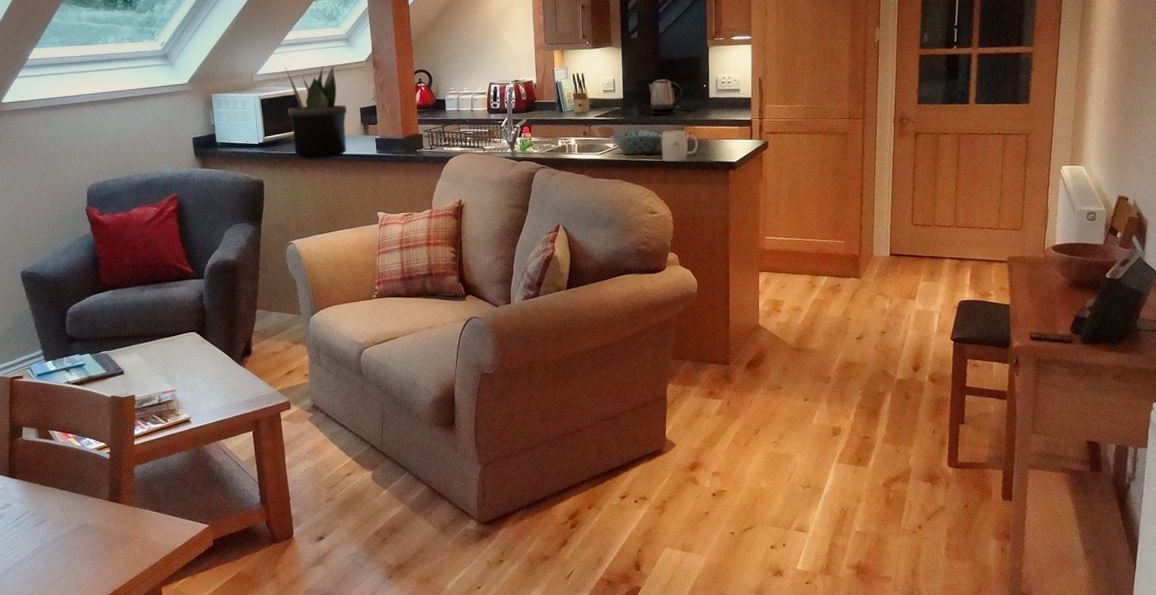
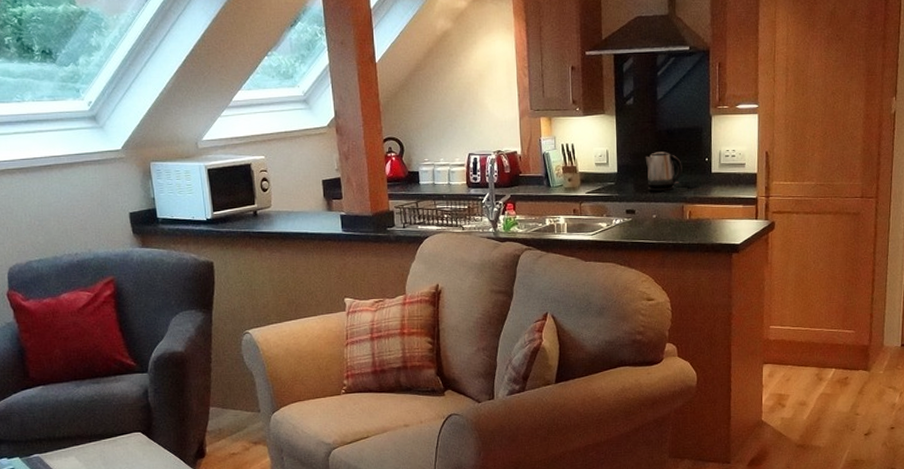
planter: present [284,65,347,159] -> none [233,131,308,237]
bowl: present [612,130,663,156] -> none [605,208,661,237]
mug: present [661,130,698,162] -> none [658,209,699,244]

